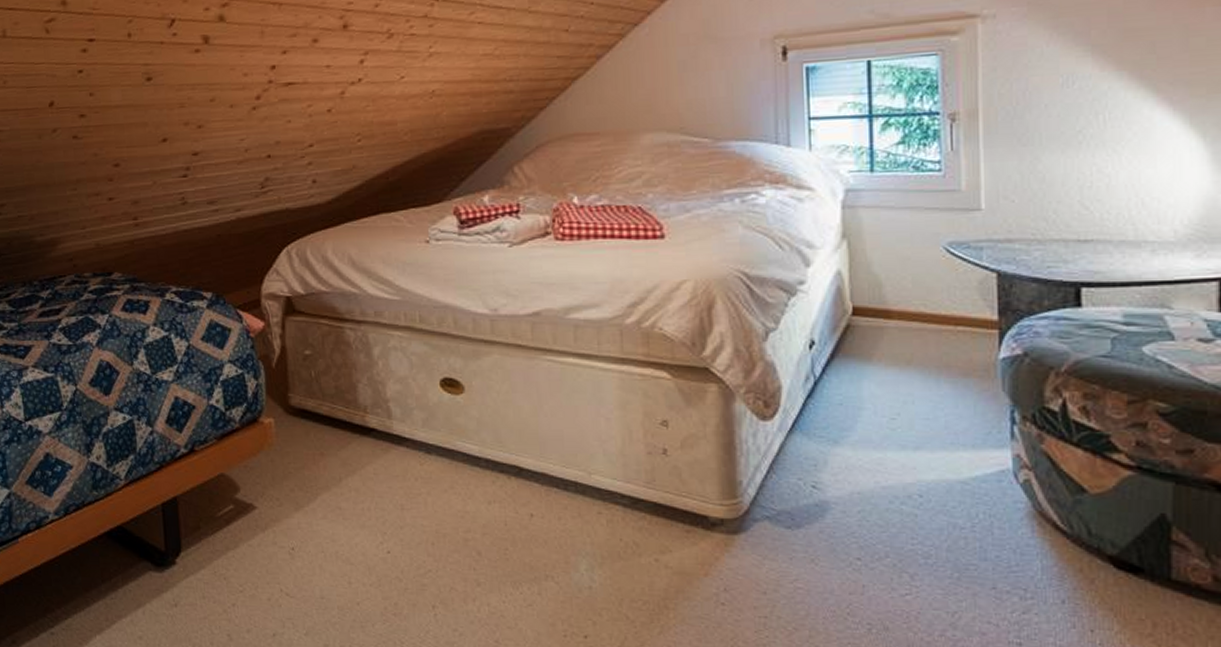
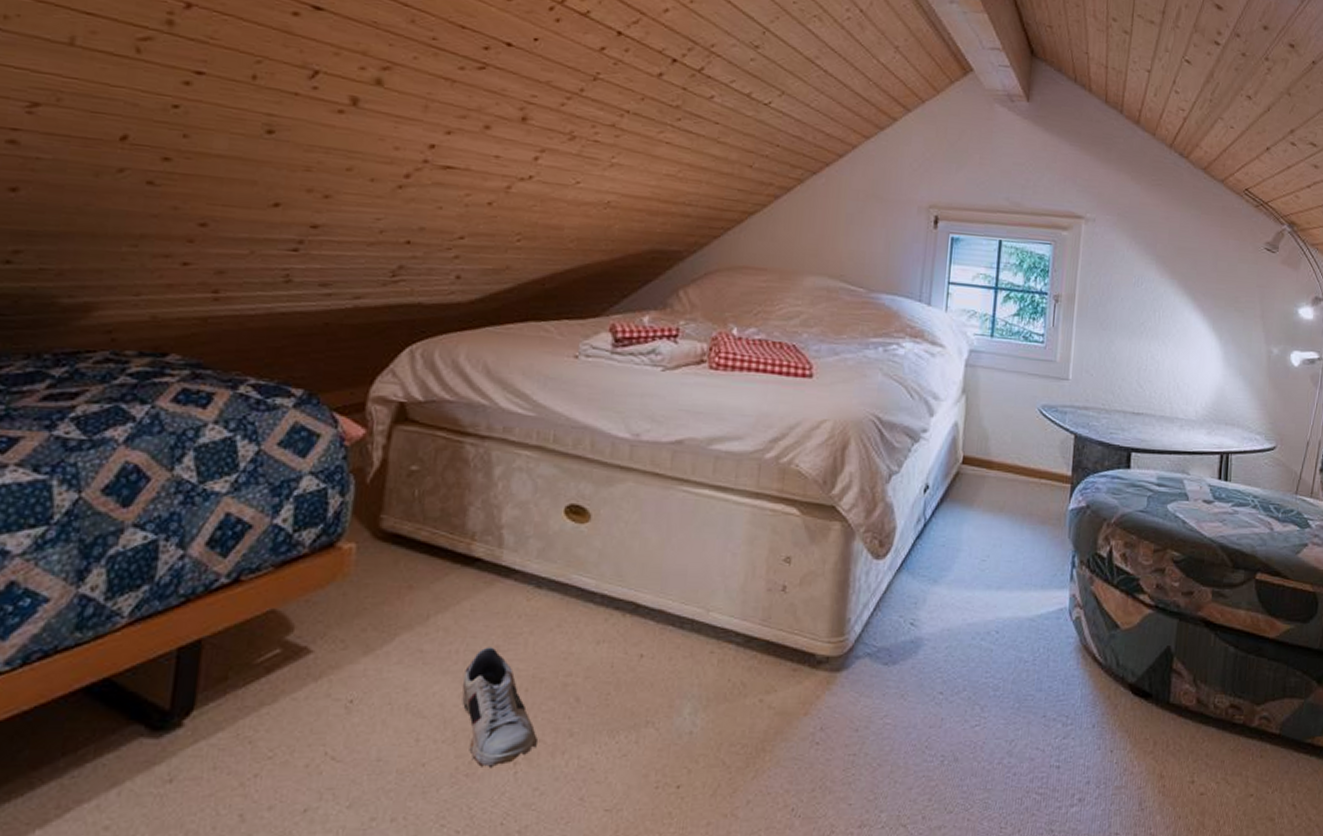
shoe: none [377,505,450,610] -> present [462,647,538,769]

